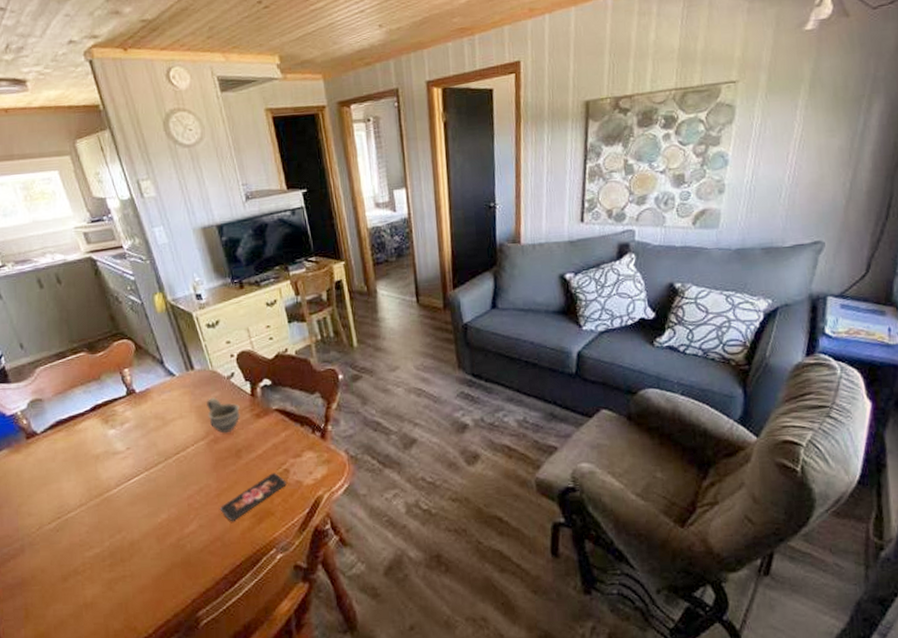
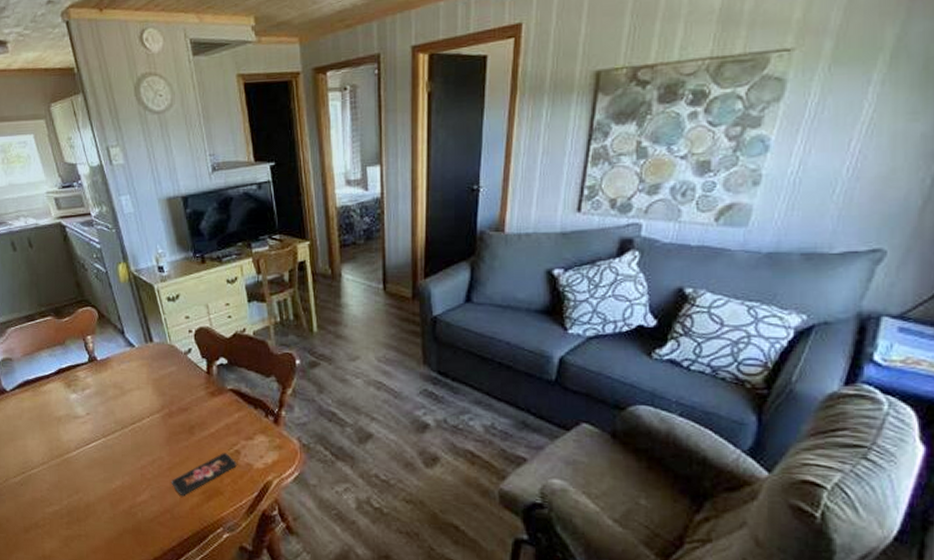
cup: present [207,397,240,434] -> none [163,371,195,409]

